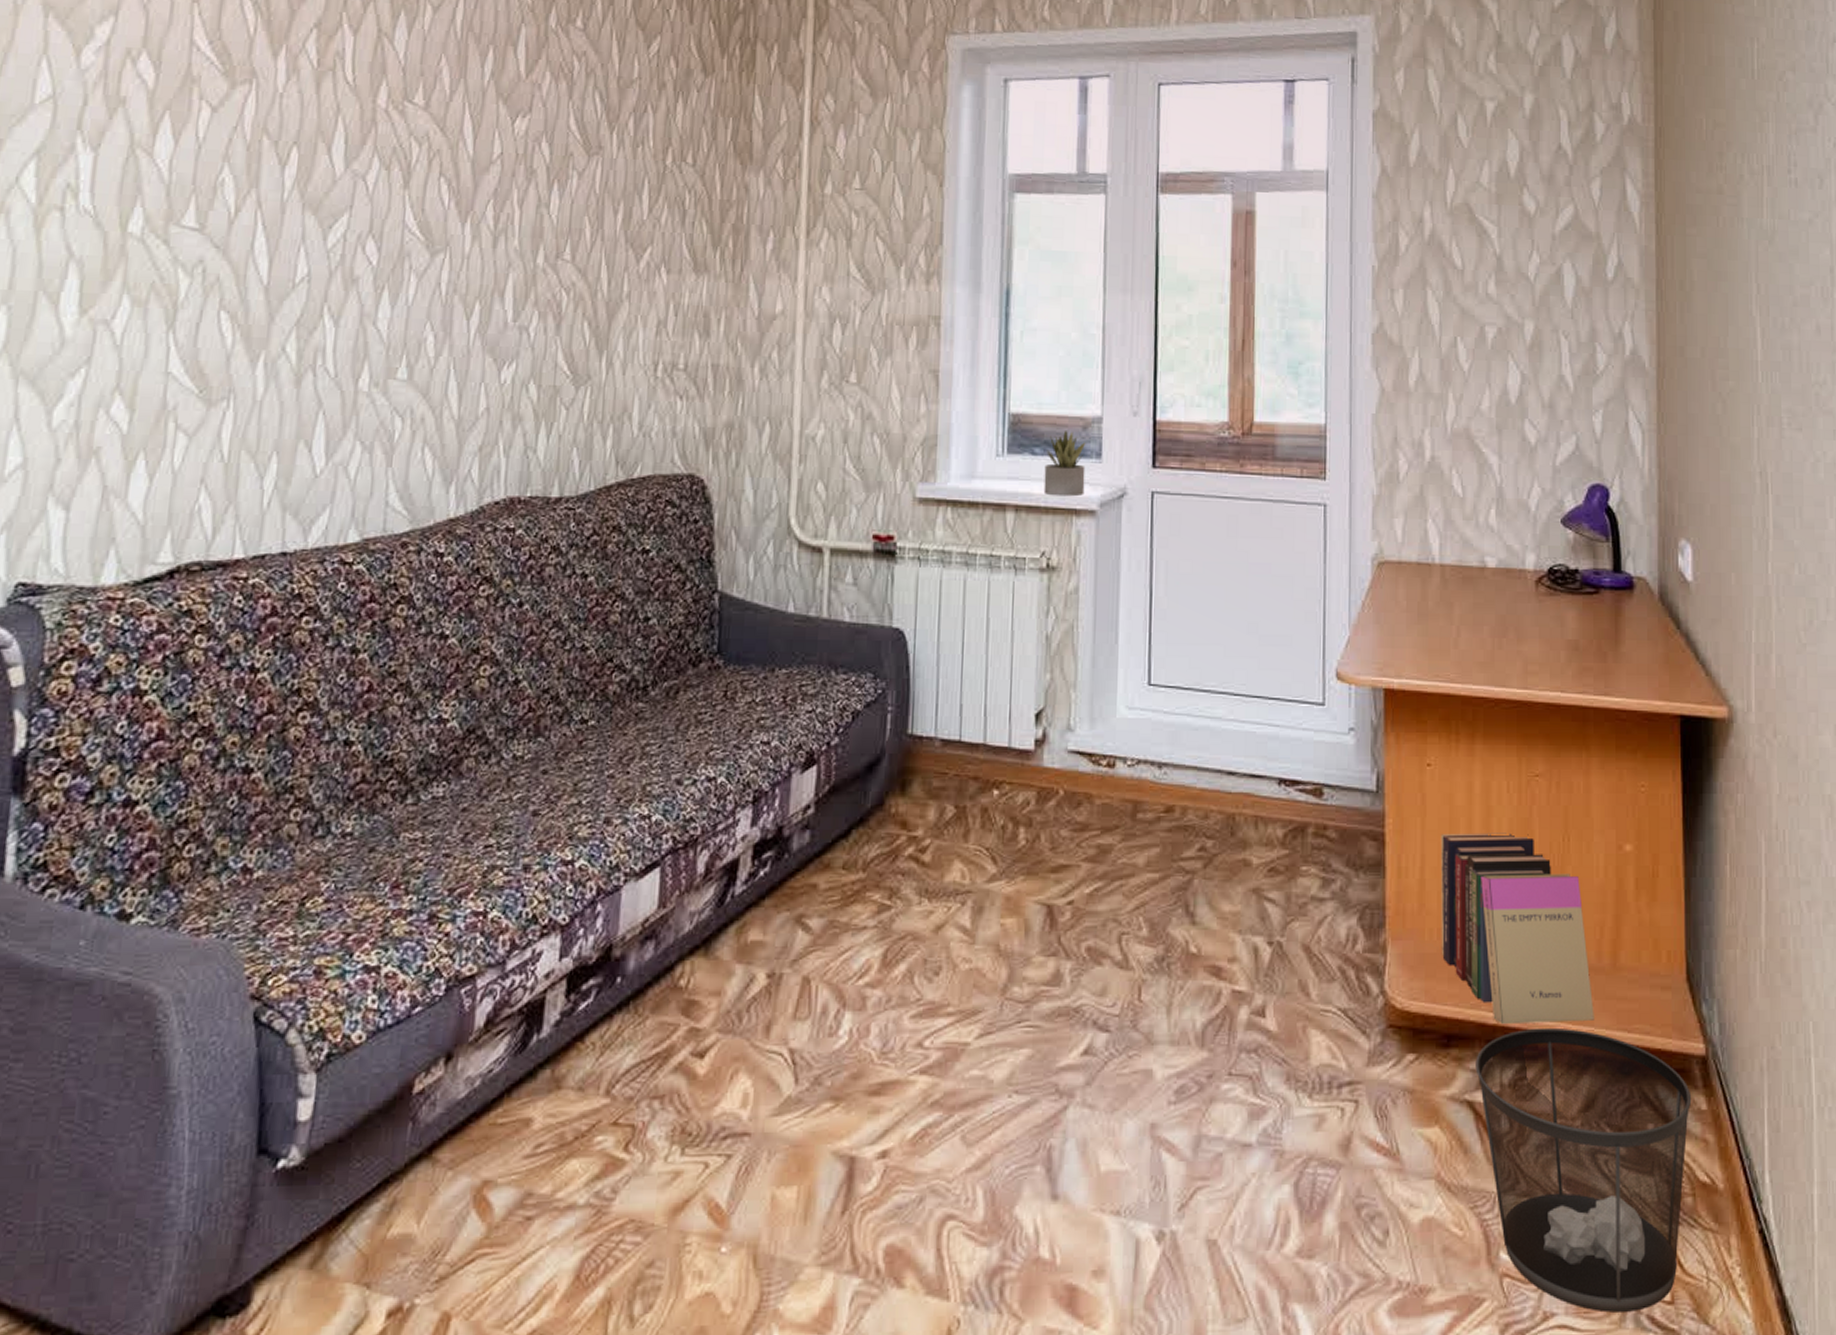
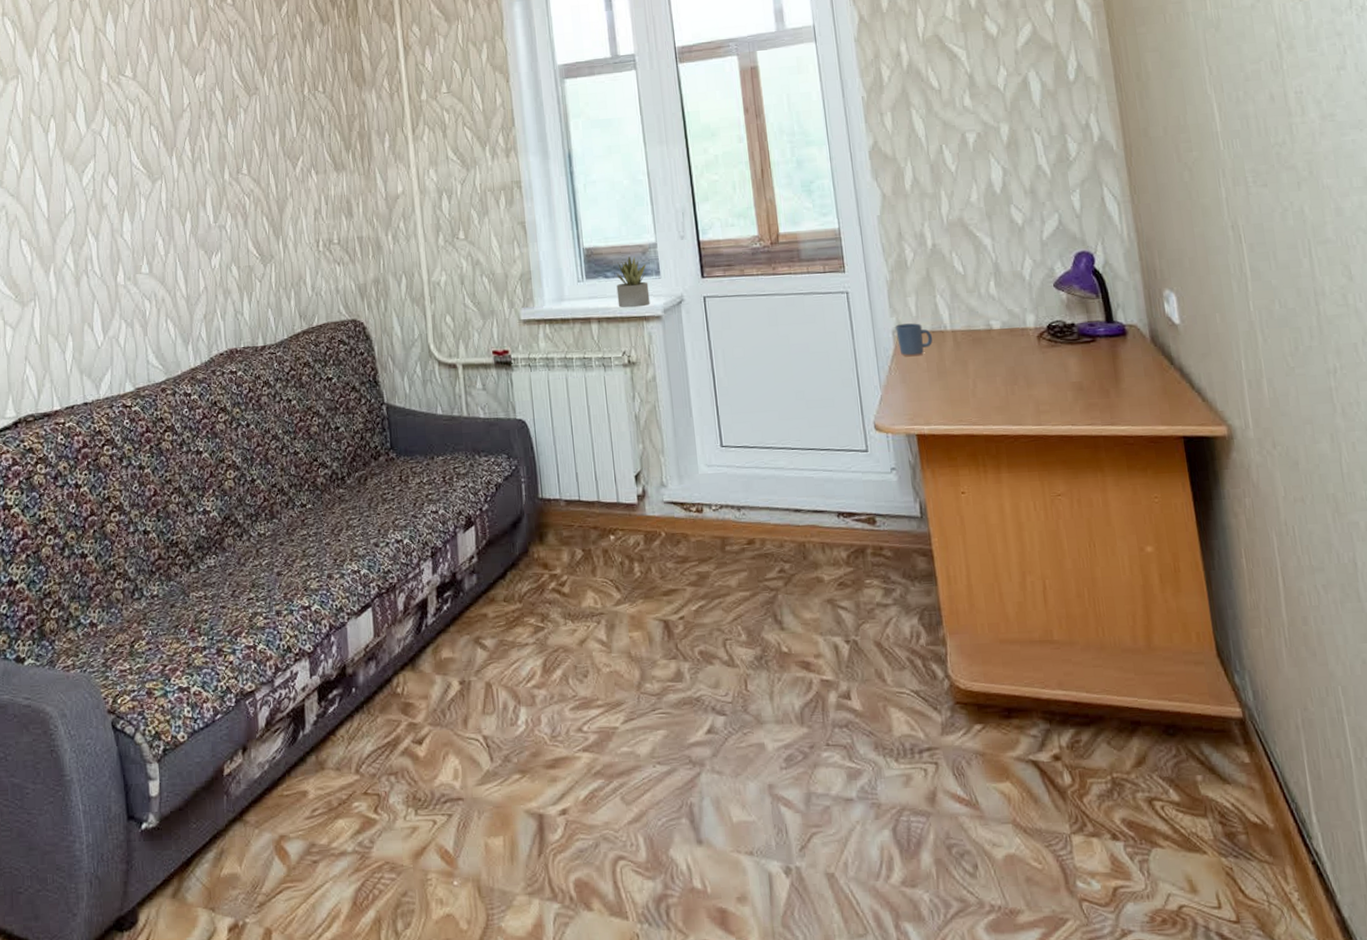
mug: none [1376,550,1418,592] -> present [895,323,933,357]
books: present [1440,833,1594,1023] -> none [980,543,1137,698]
waste bin: present [1475,1027,1692,1313] -> none [1035,699,1239,930]

